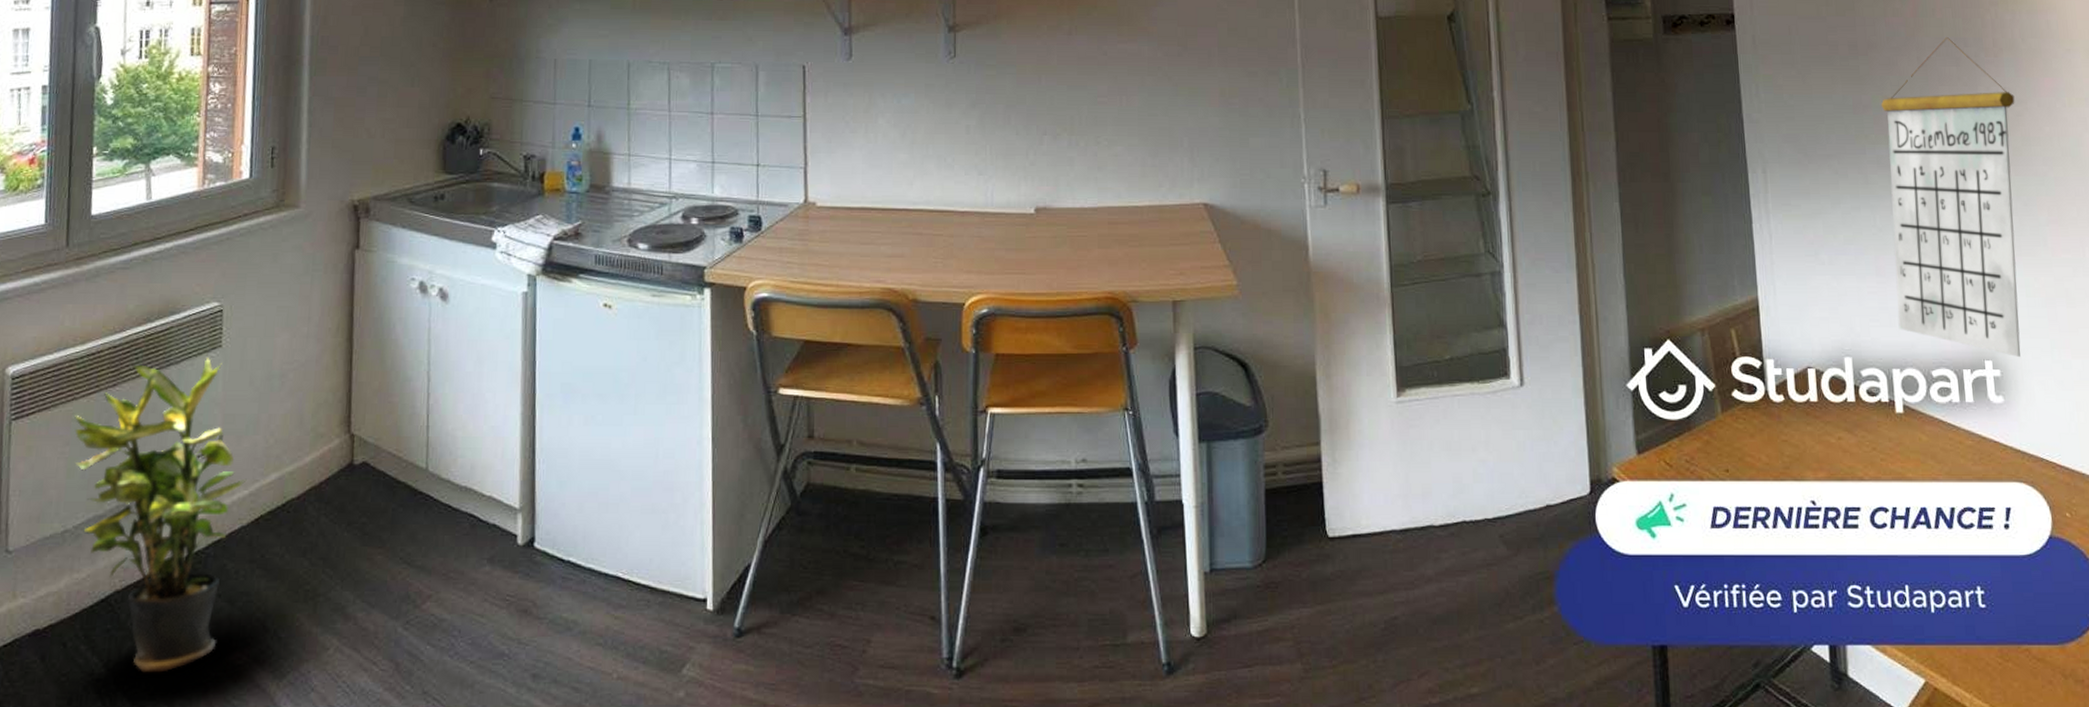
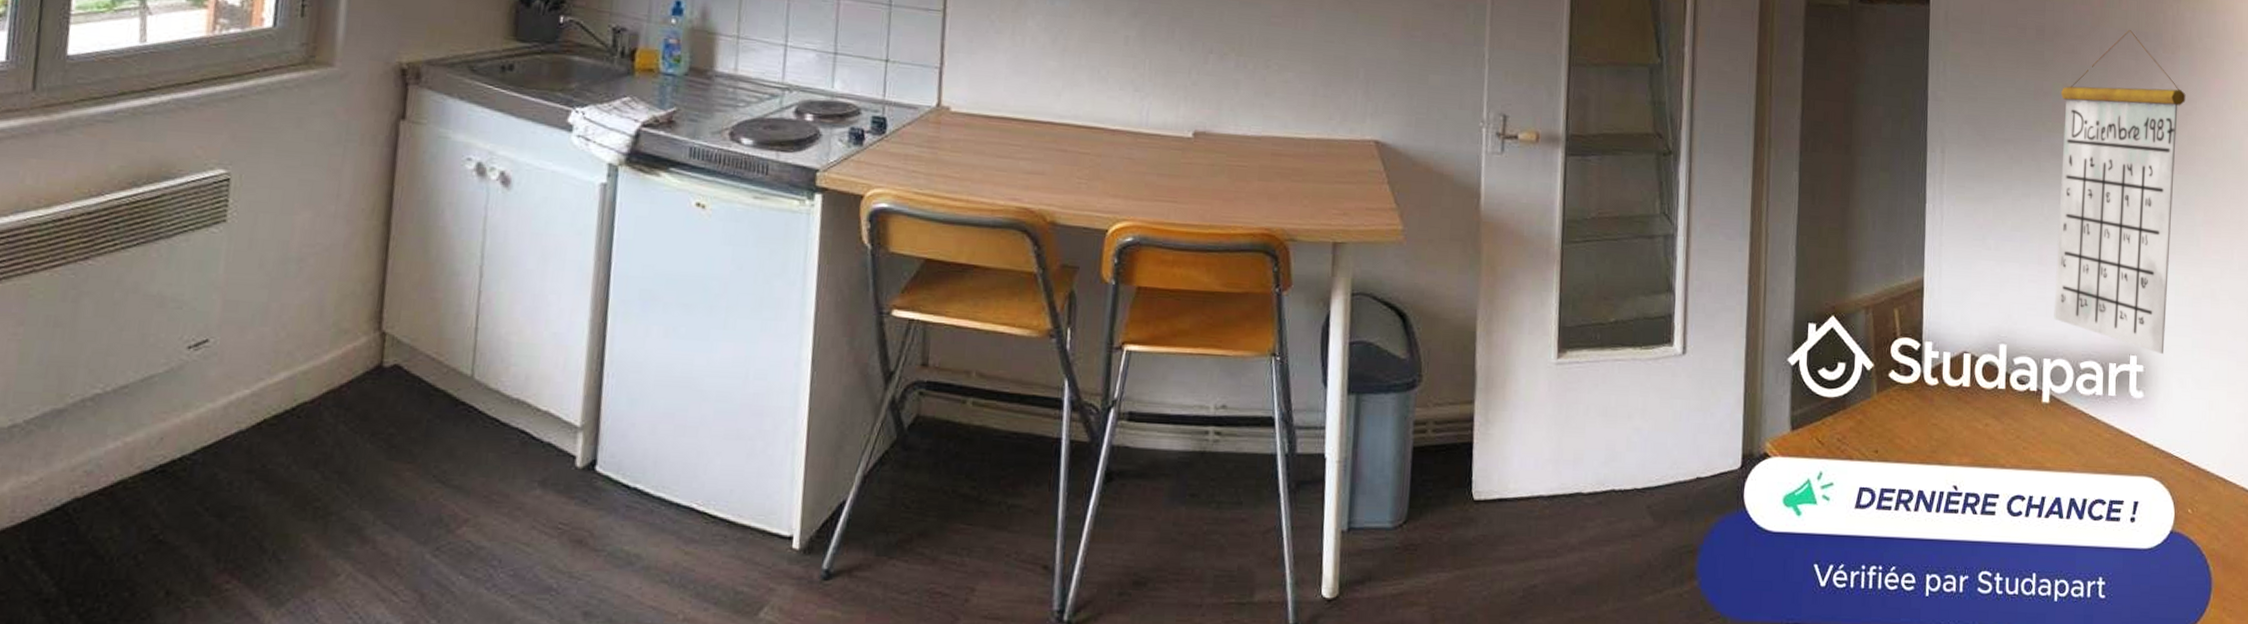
potted plant: present [74,356,247,673] -> none [29,232,249,594]

